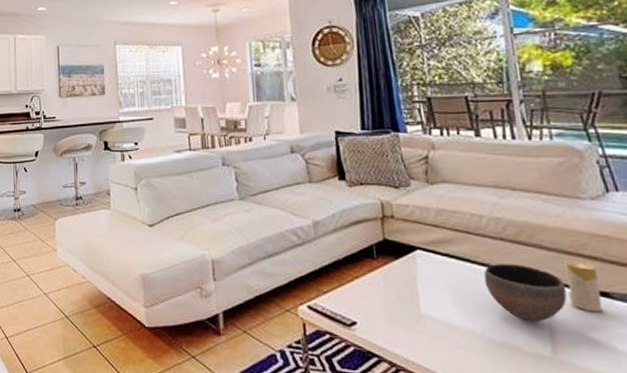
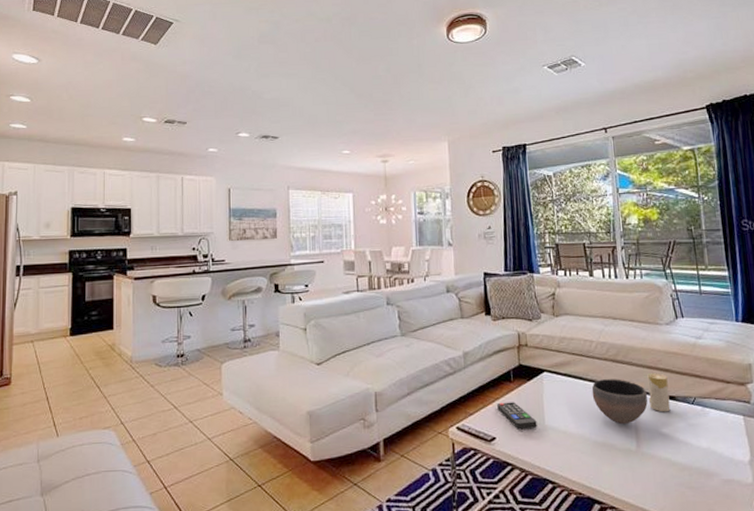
remote control: none [357,282,410,316] -> present [497,402,537,430]

